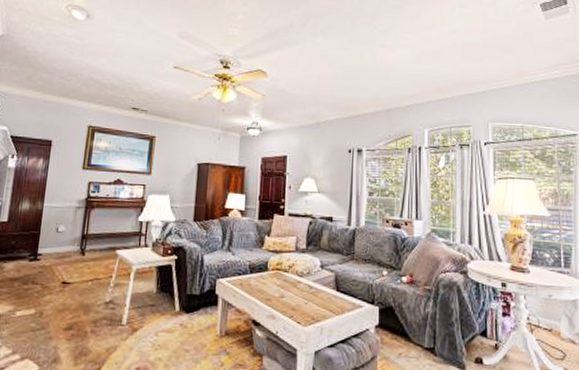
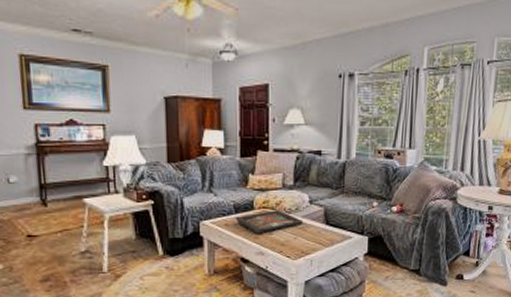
decorative tray: none [249,272,315,296] -> present [235,210,304,234]

